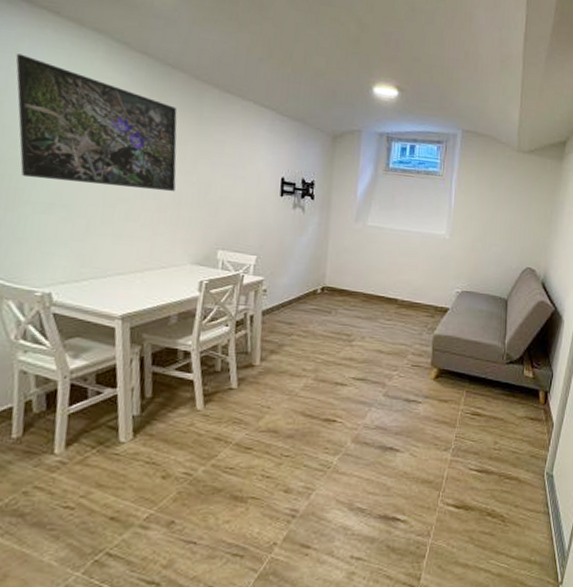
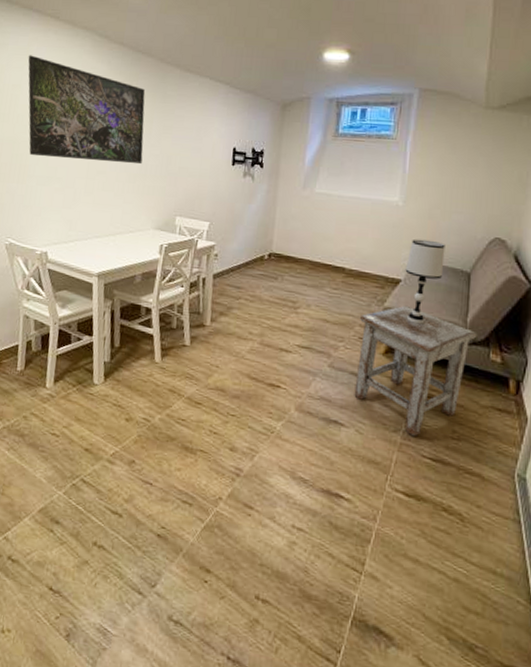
stool: none [408,331,514,453] -> present [354,305,478,437]
table lamp: none [452,269,486,349] -> present [405,239,445,324]

